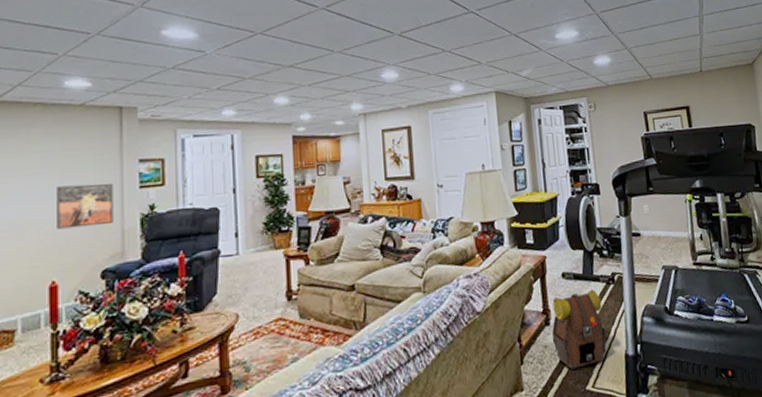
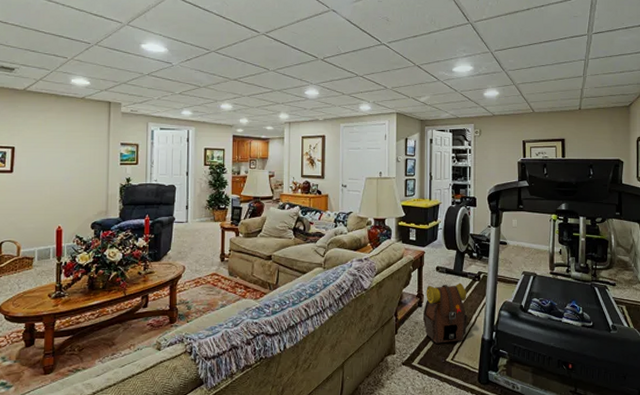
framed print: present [57,183,114,230] -> none [63,158,102,190]

